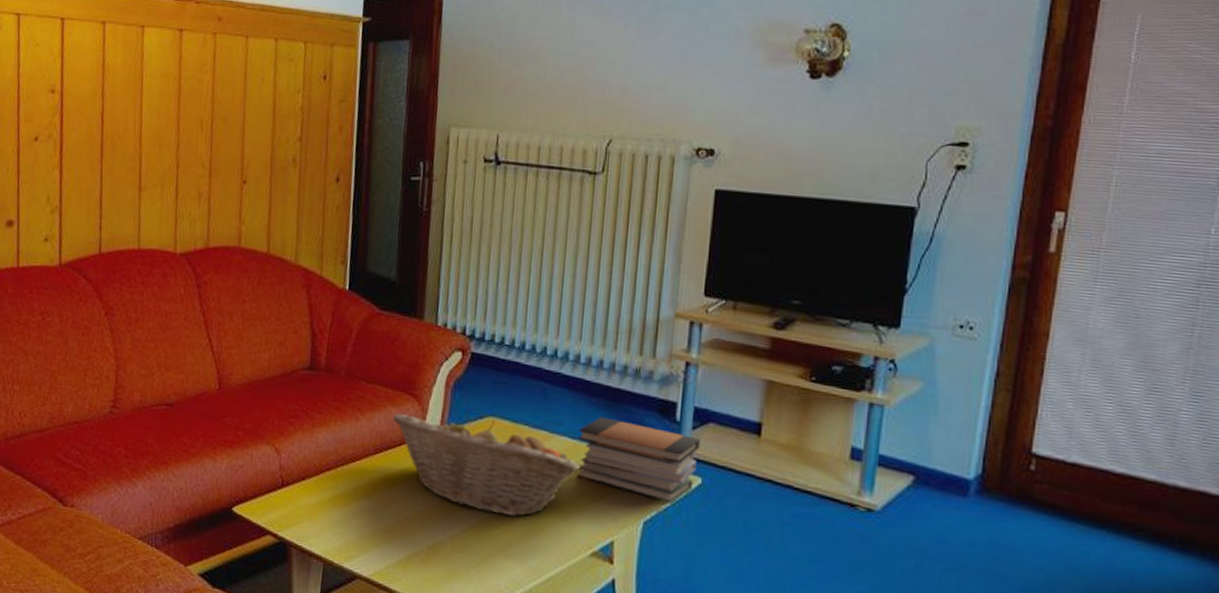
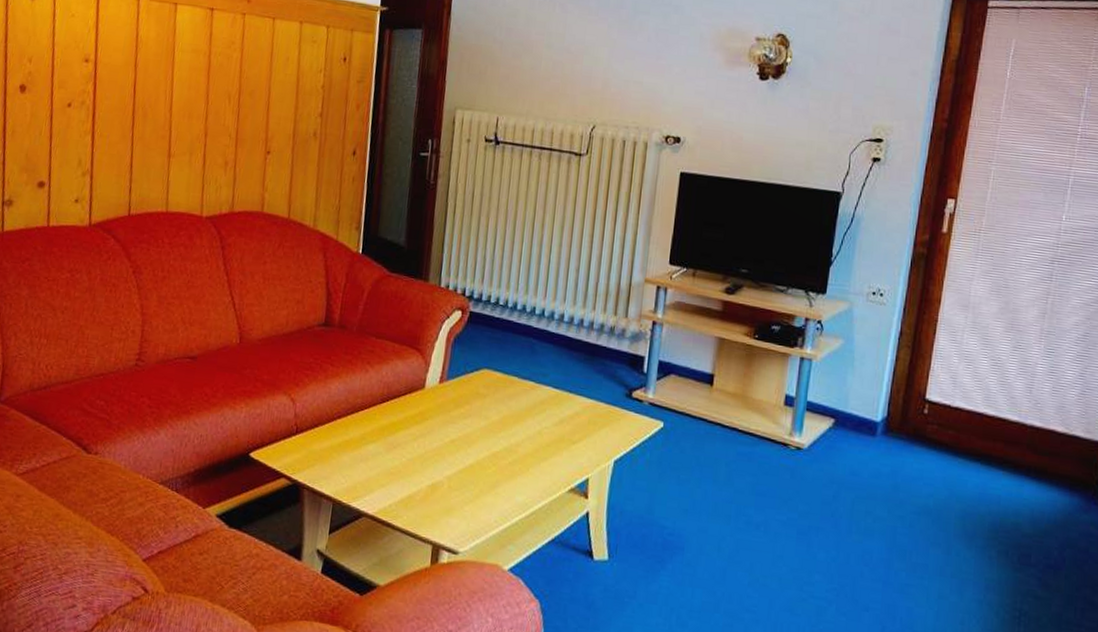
fruit basket: present [393,413,581,517] -> none [399,365,562,458]
book stack: present [577,417,701,502] -> none [559,369,664,444]

